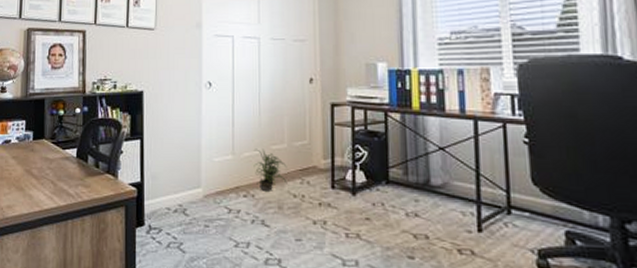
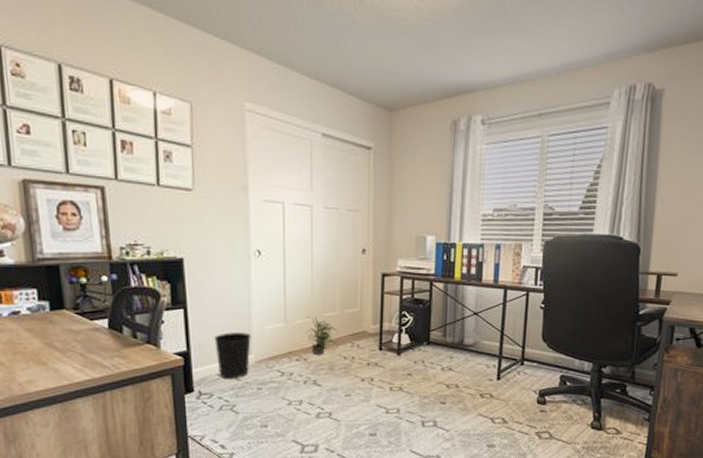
wastebasket: none [166,164,200,214] -> present [214,332,251,379]

